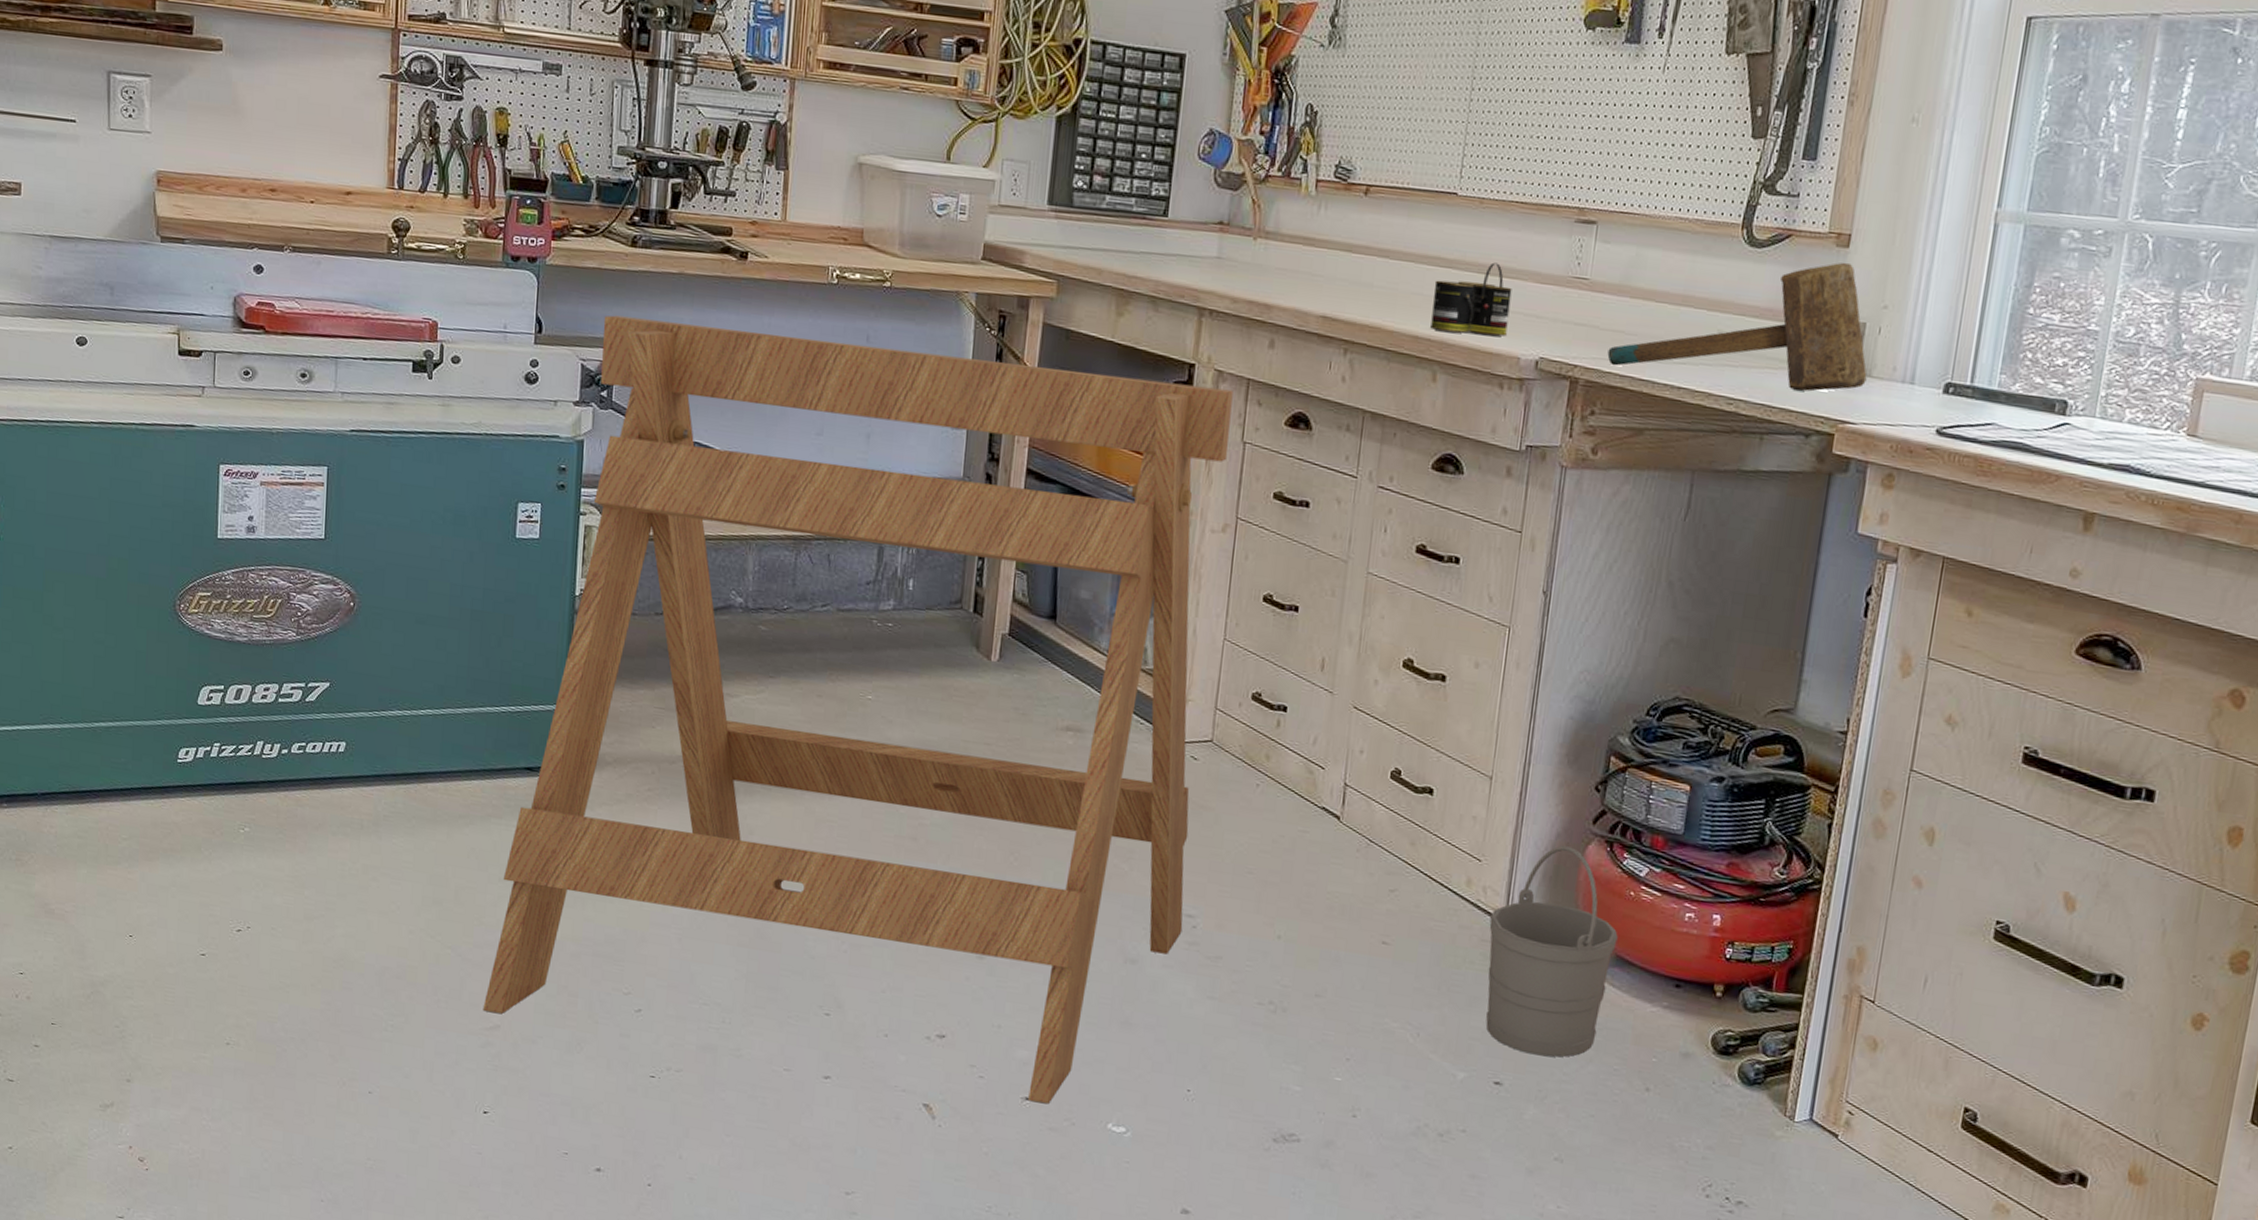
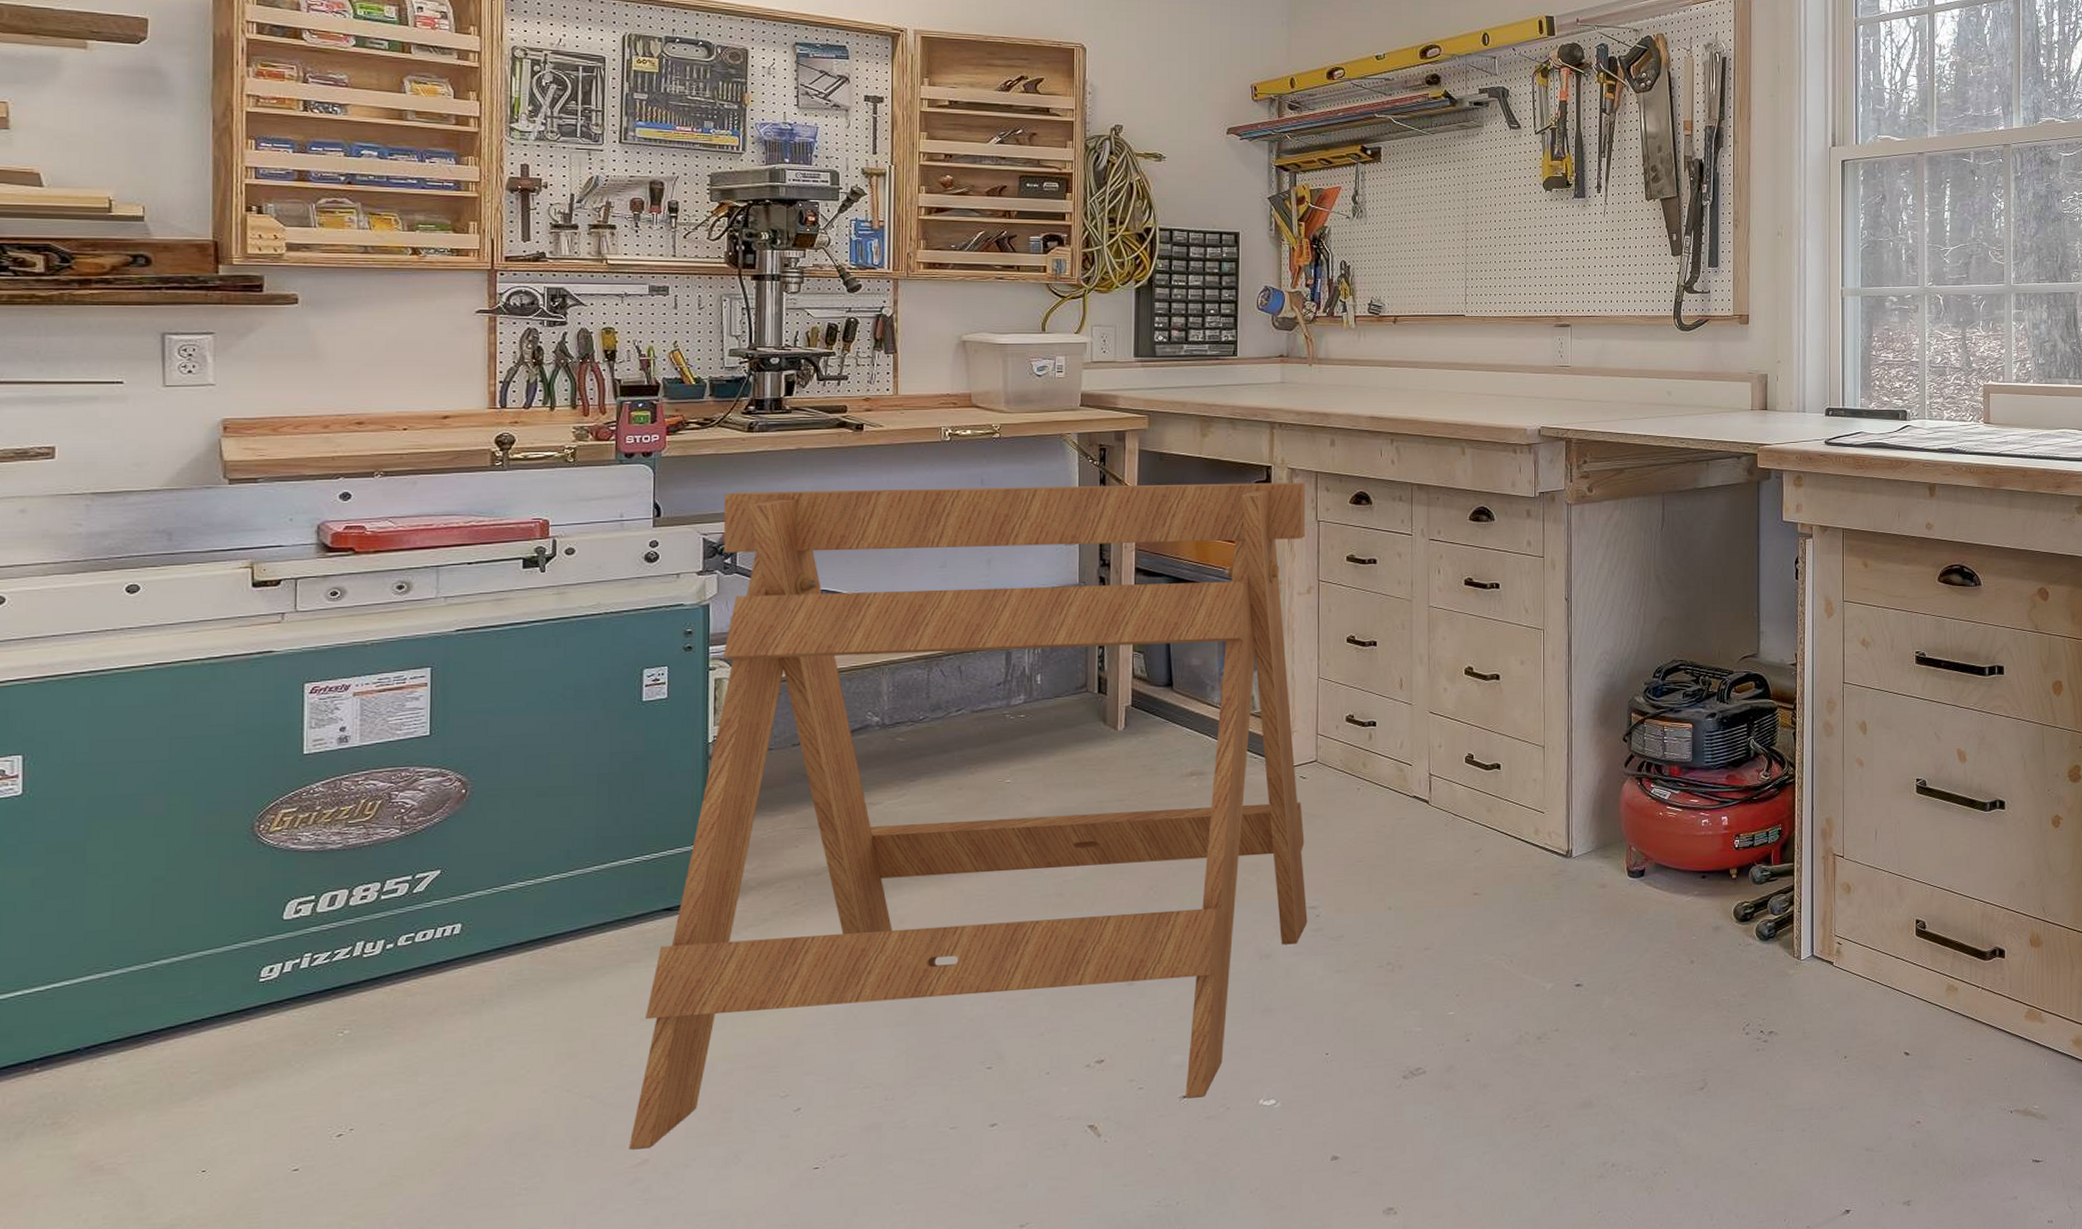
paint can: present [1430,262,1512,337] -> none [1455,362,1514,416]
bucket: present [1486,846,1618,1058] -> none [1556,788,1655,956]
mallet: present [1607,262,1867,392] -> none [1590,334,1773,426]

